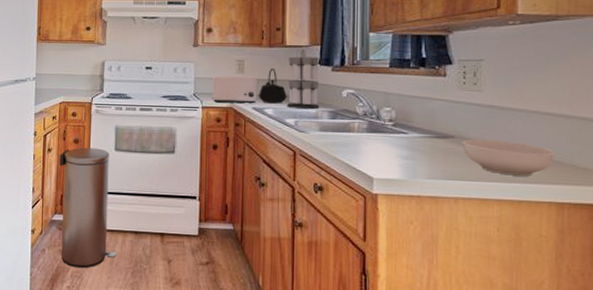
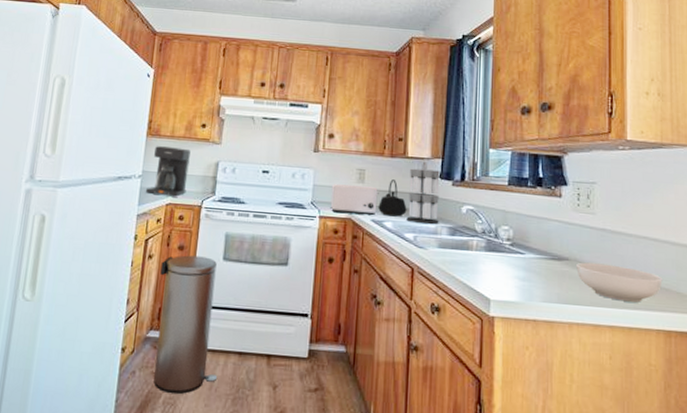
coffee maker: none [40,50,78,96] -> present [145,146,191,197]

